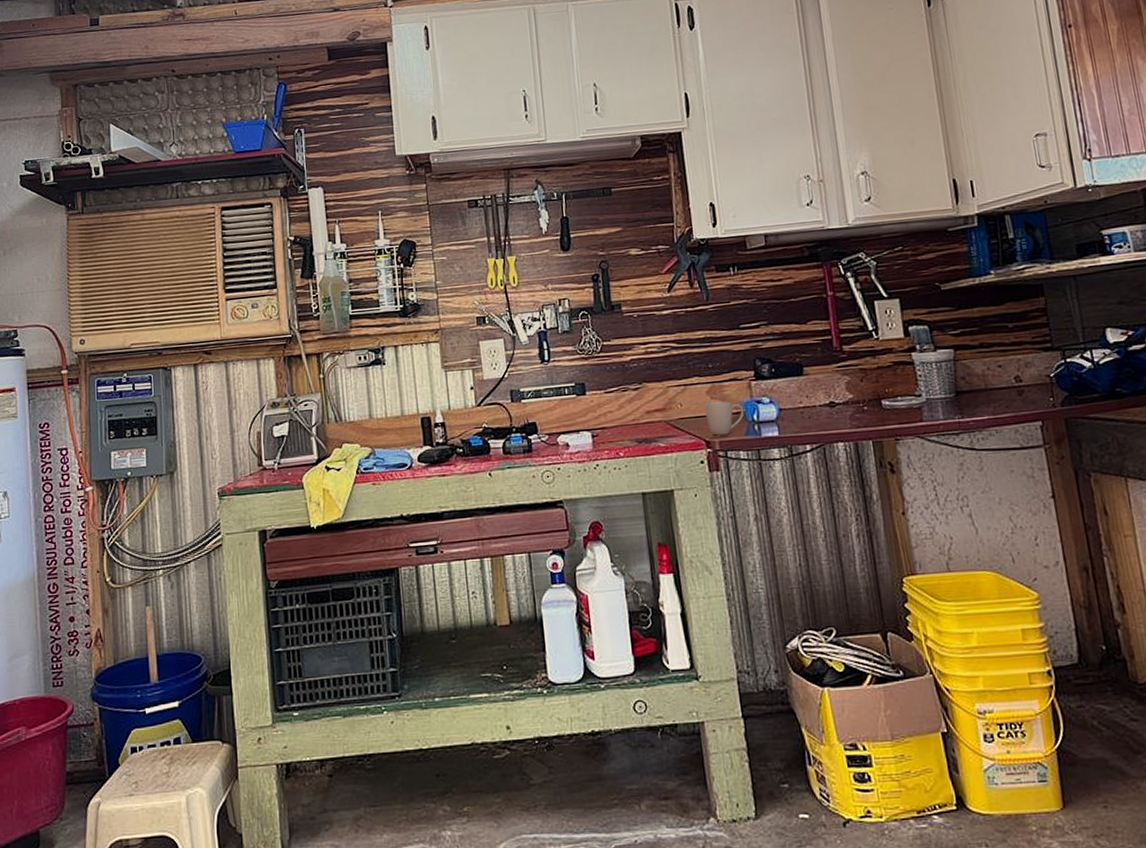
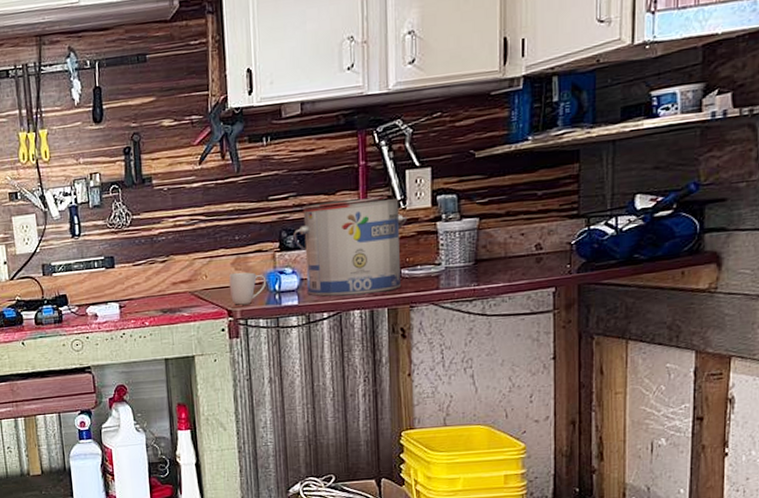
paint can: none [767,326,884,428] -> present [293,196,407,297]

